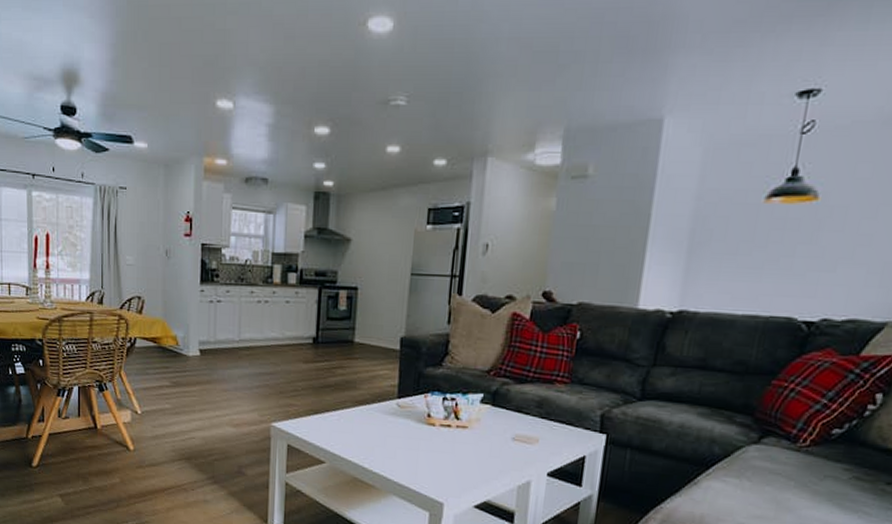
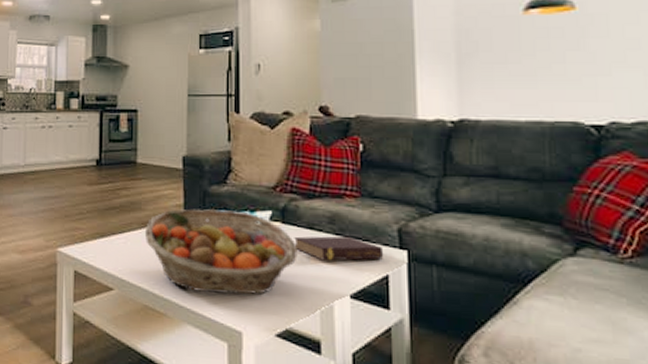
fruit basket: none [357,389,504,471] -> present [144,209,297,295]
book: none [502,418,585,443] -> present [294,236,384,261]

